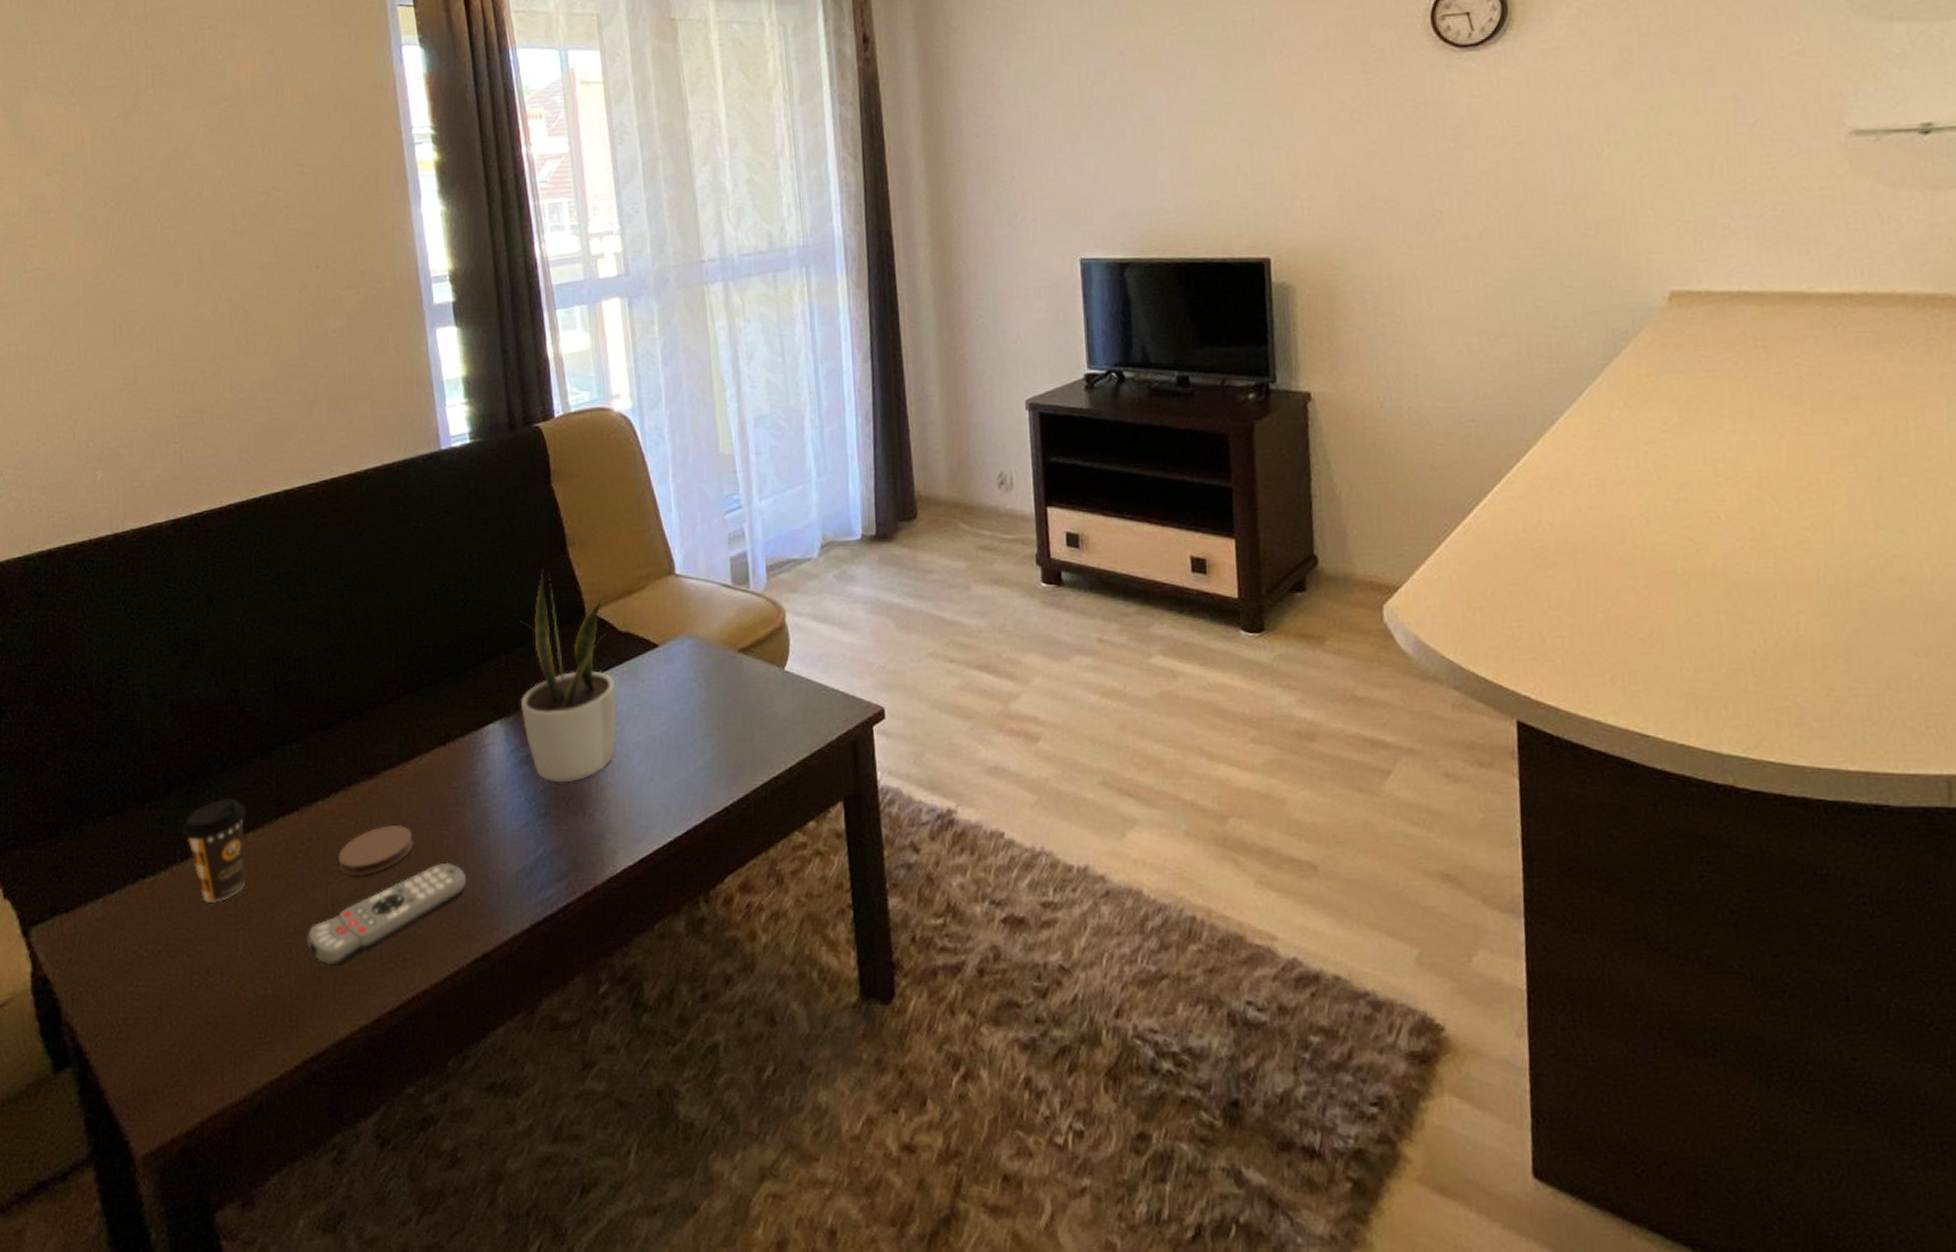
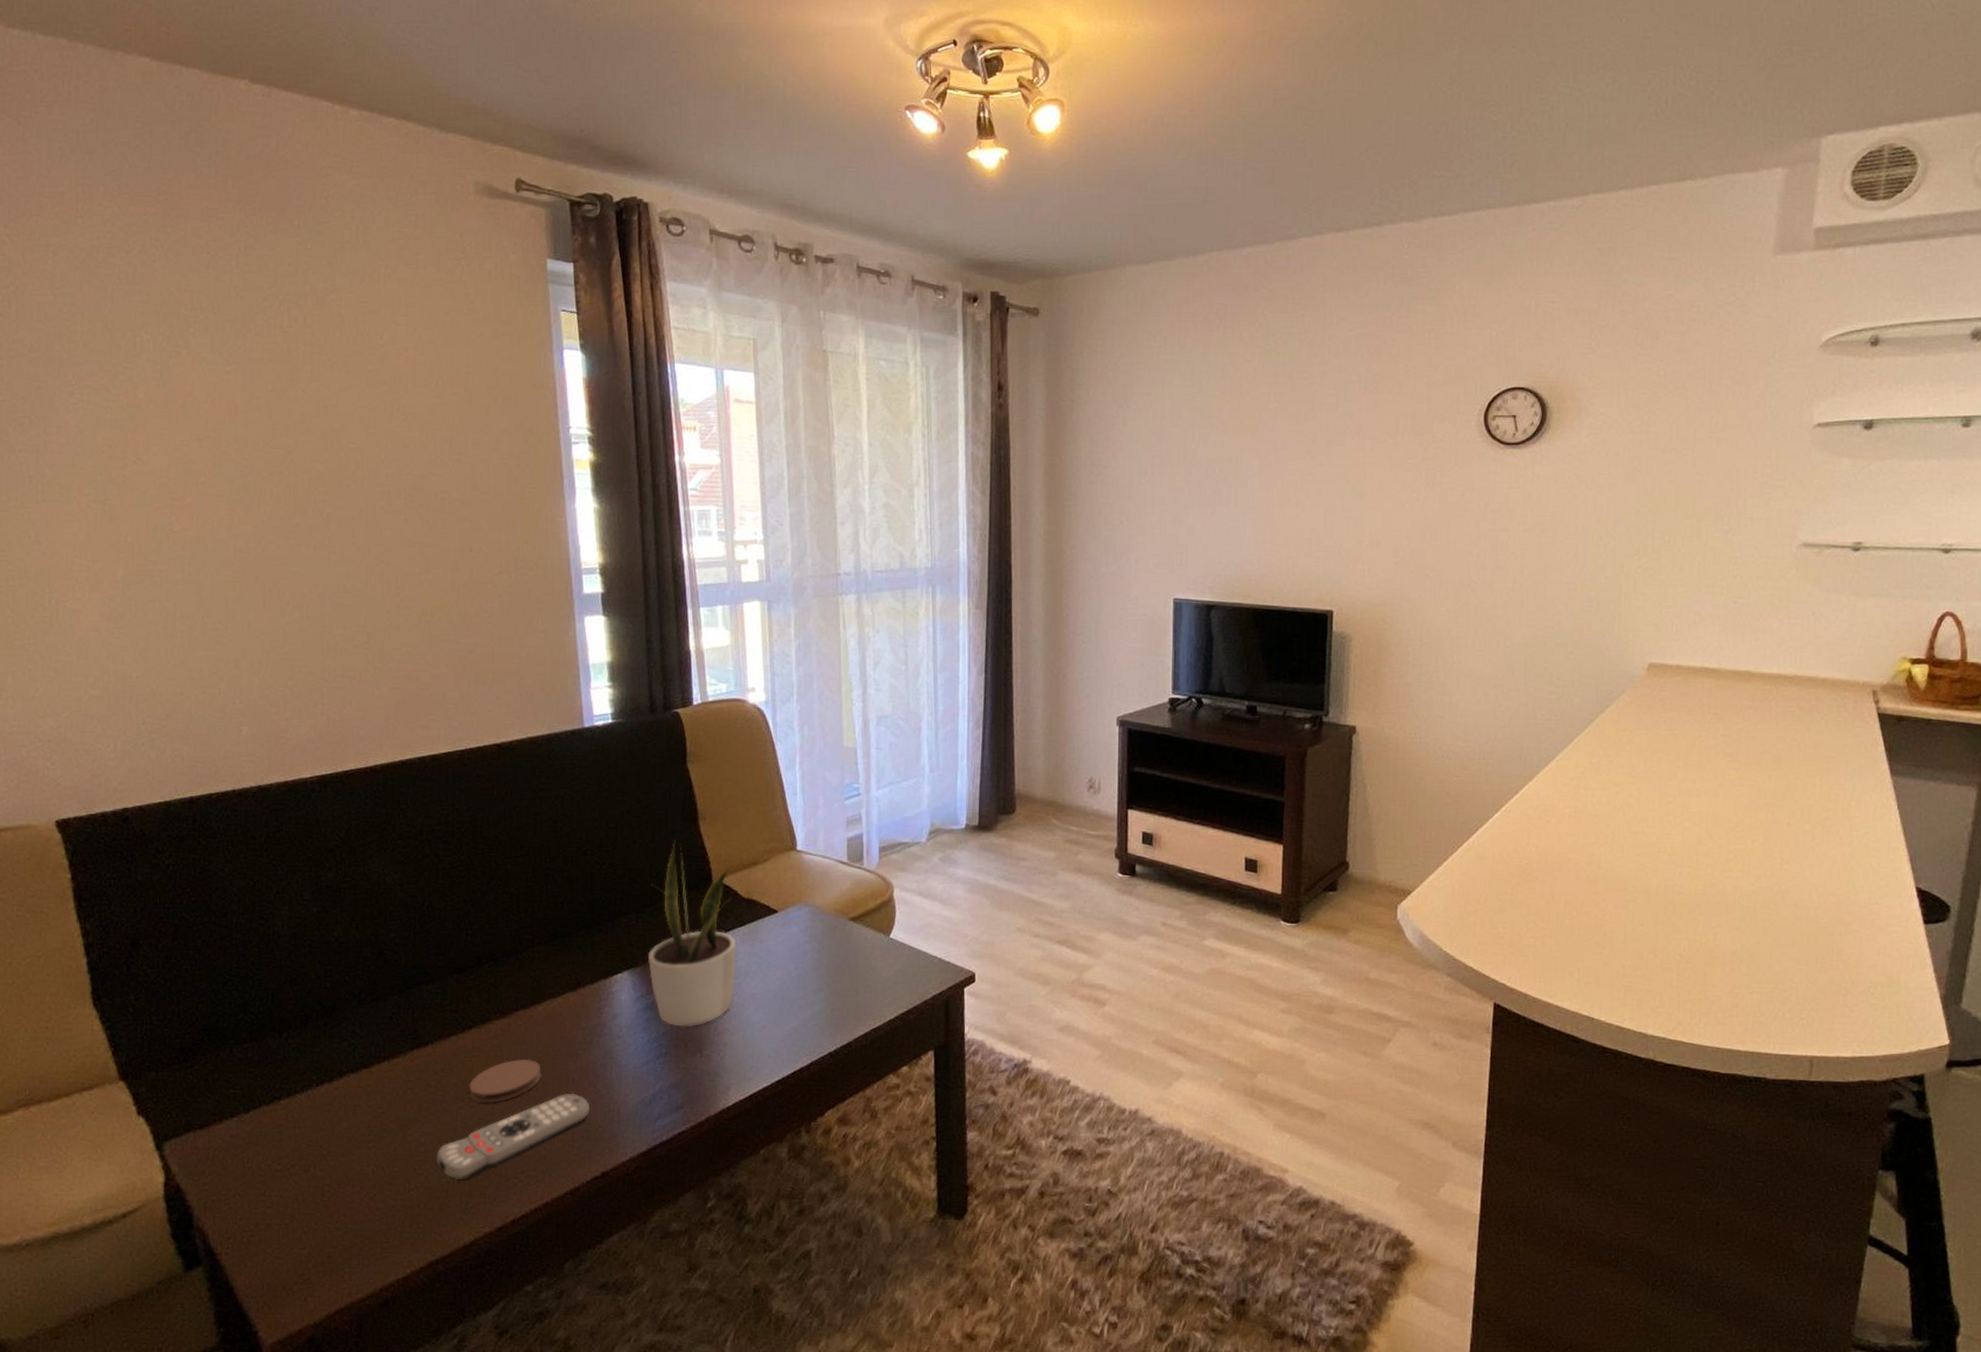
coffee cup: present [182,797,246,902] -> none [318,1030,382,1123]

